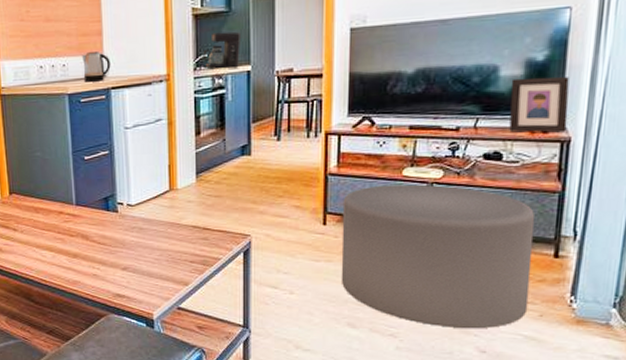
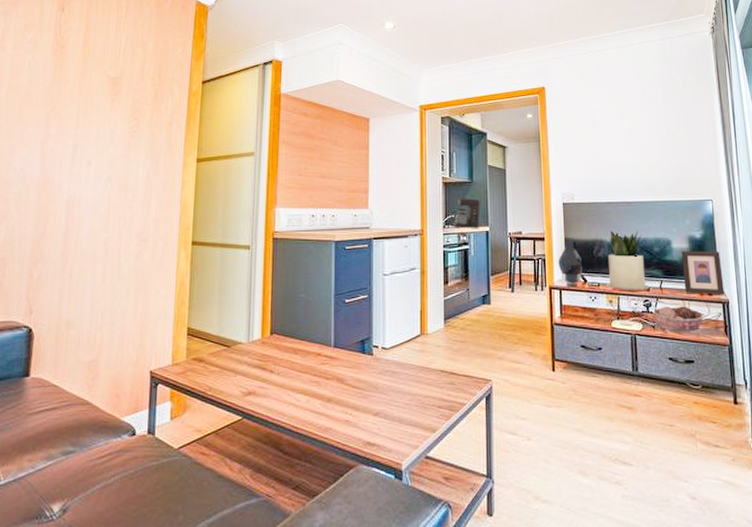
kettle: present [82,50,111,82] -> none [349,205,374,232]
vase: none [338,76,373,132] -> present [558,241,584,288]
pouf: present [341,184,536,329] -> none [567,335,723,475]
planter: none [401,56,460,134] -> present [606,230,650,292]
decorative basket: none [460,147,530,179] -> present [653,306,703,332]

